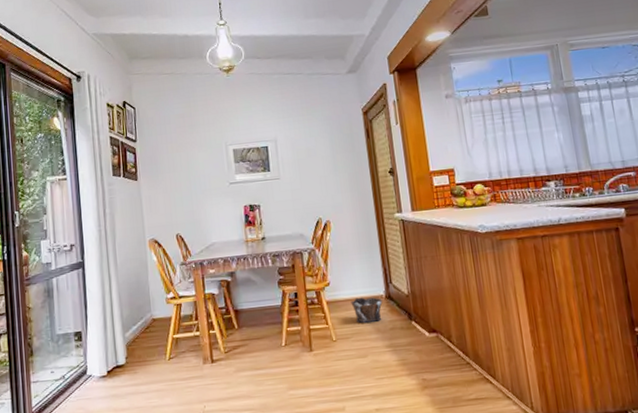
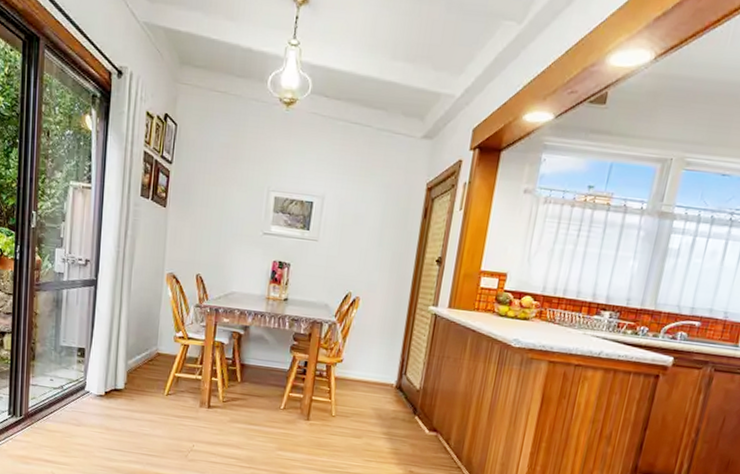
clay pot: present [350,297,383,323] -> none [359,380,392,408]

